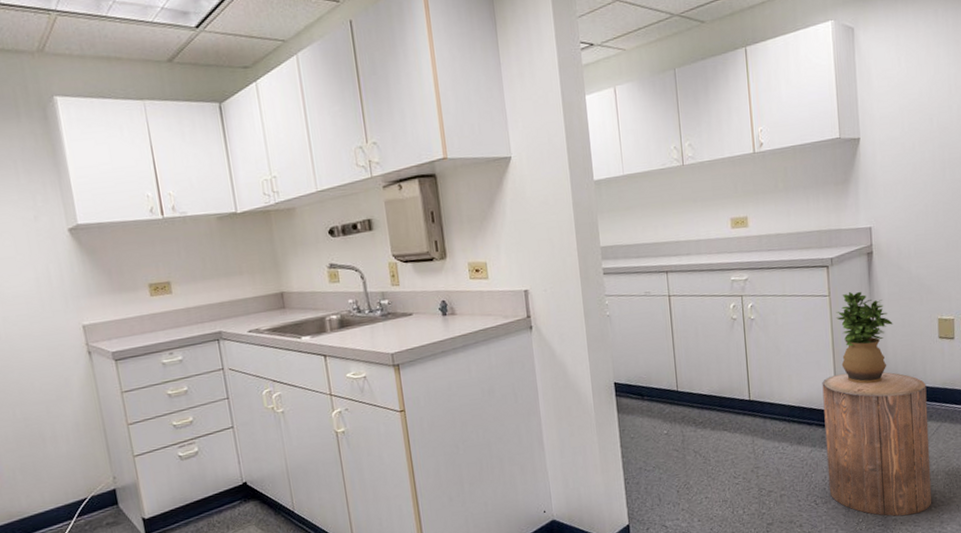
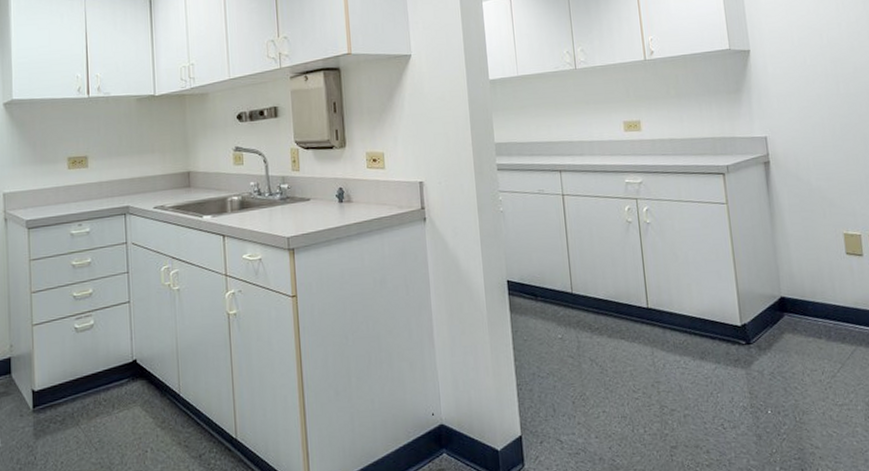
stool: present [822,372,932,517] -> none [723,285,853,450]
potted plant: present [836,291,893,384] -> none [734,200,796,299]

